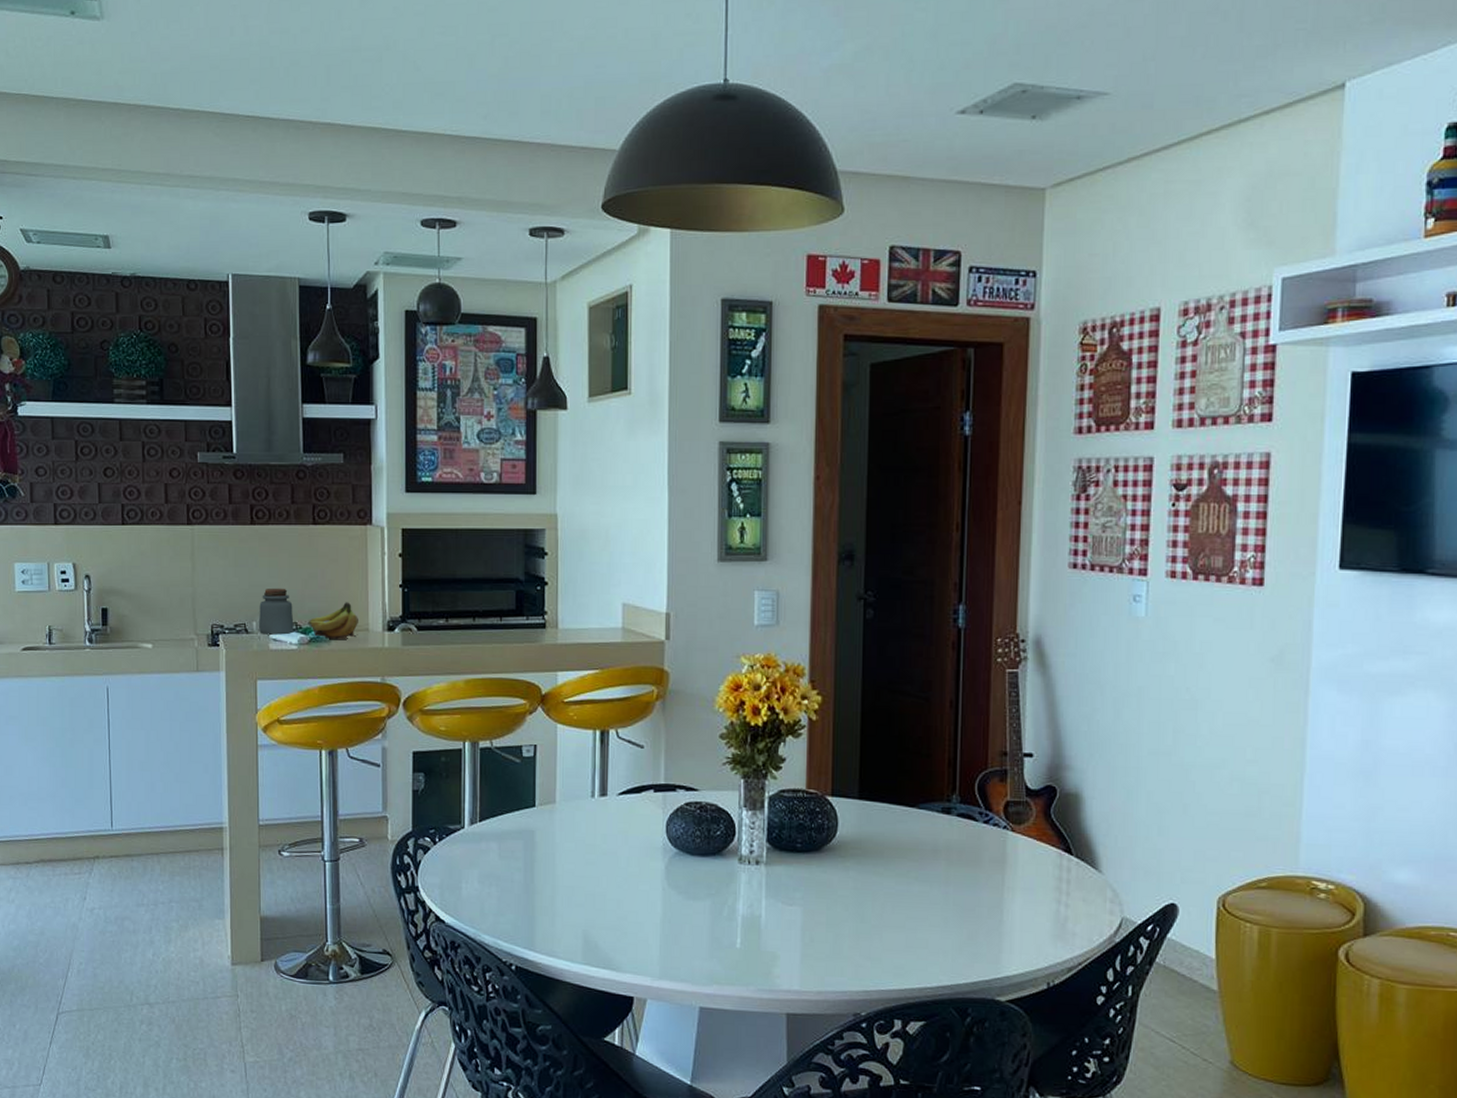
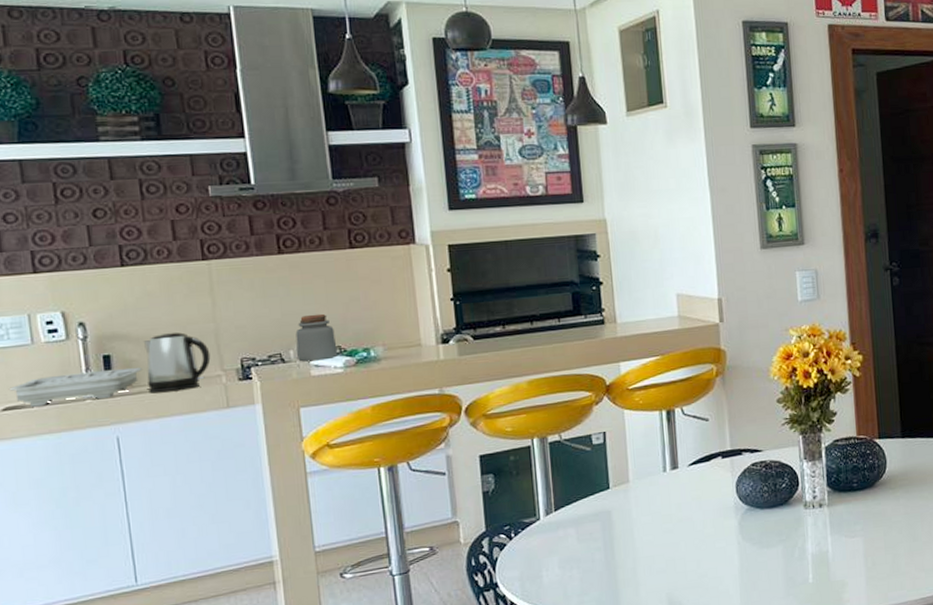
dish rack: none [28,622,131,650] -> present [8,367,142,407]
kettle: none [135,592,187,651] -> present [144,332,211,395]
fruit: present [307,602,358,640] -> none [351,320,409,359]

